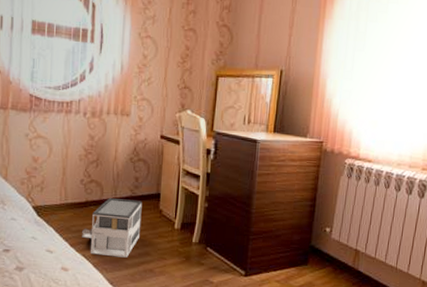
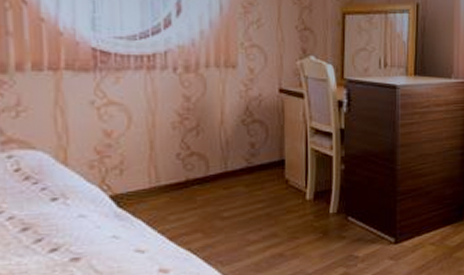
architectural model: present [81,198,142,258] -> none [183,171,263,247]

